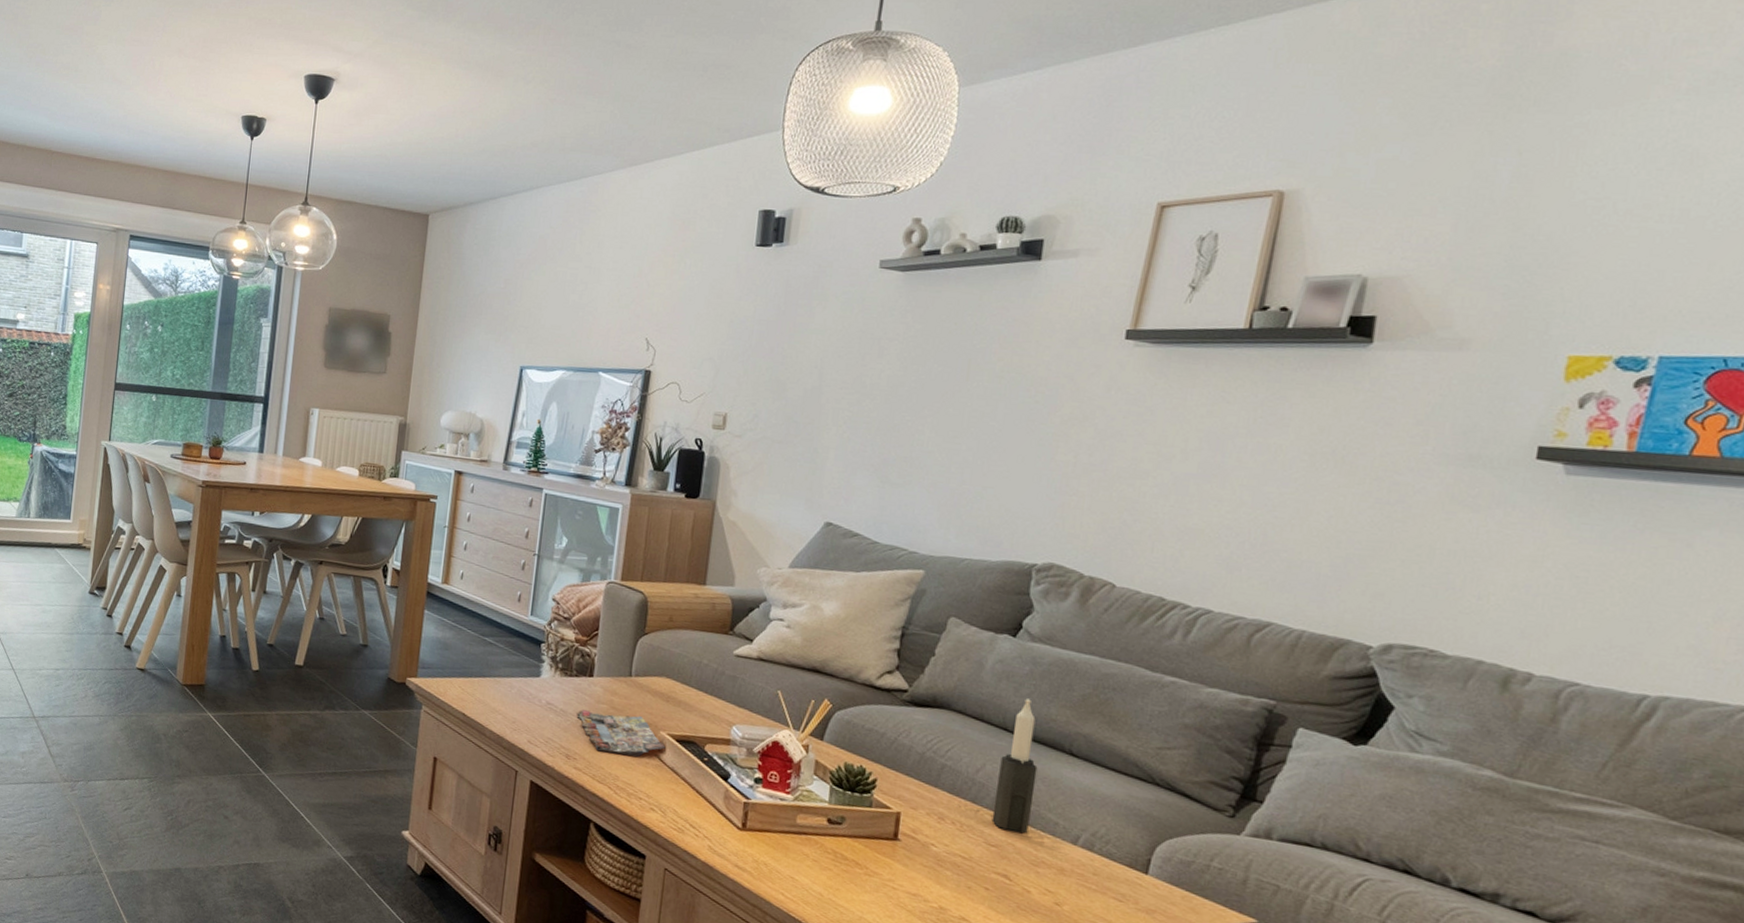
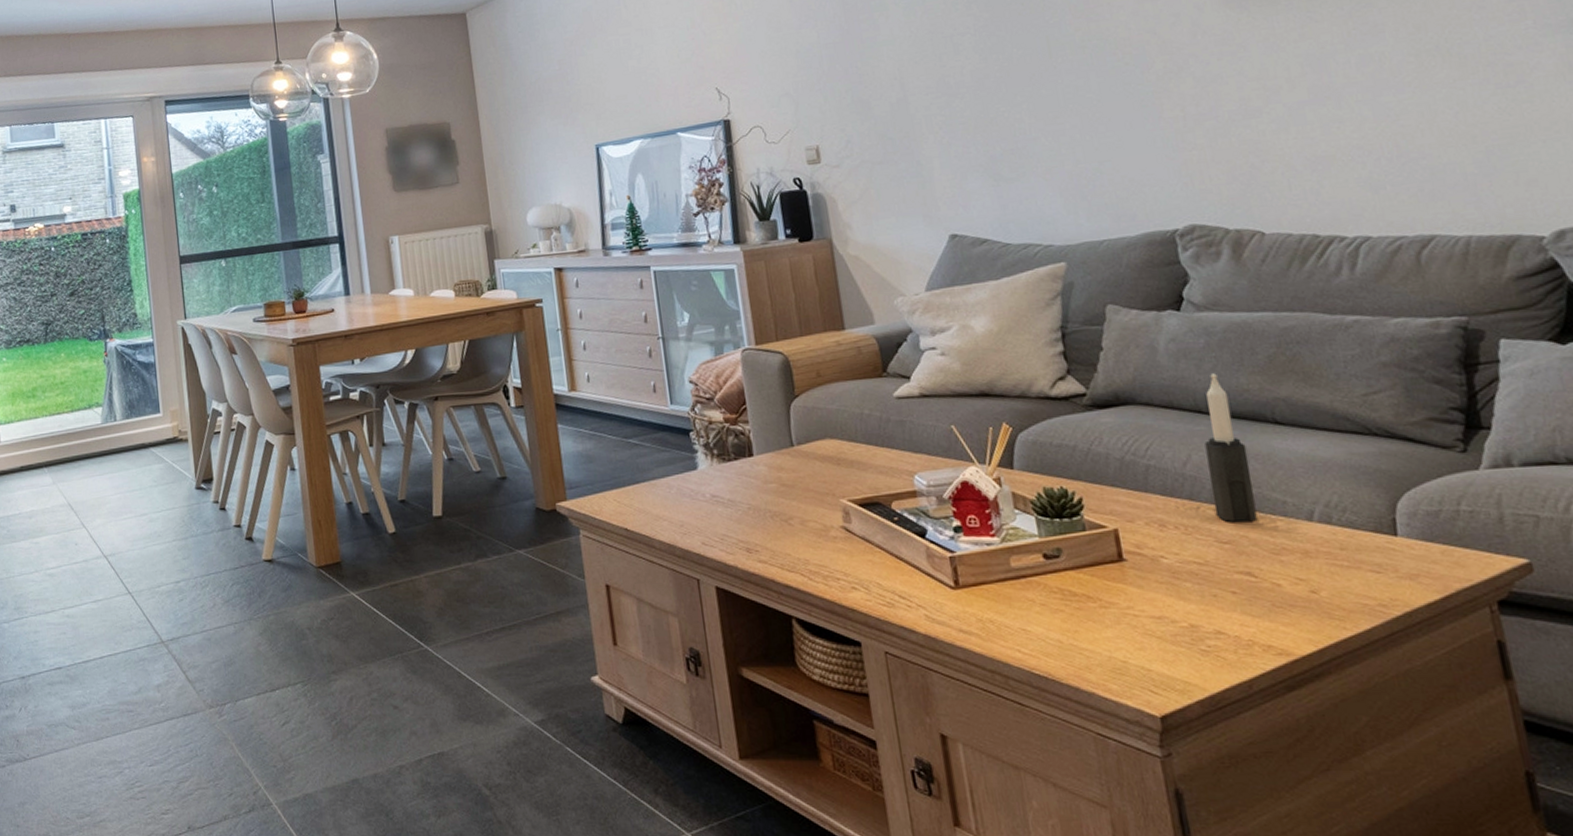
magazine: present [577,710,666,758] -> none [746,487,850,537]

